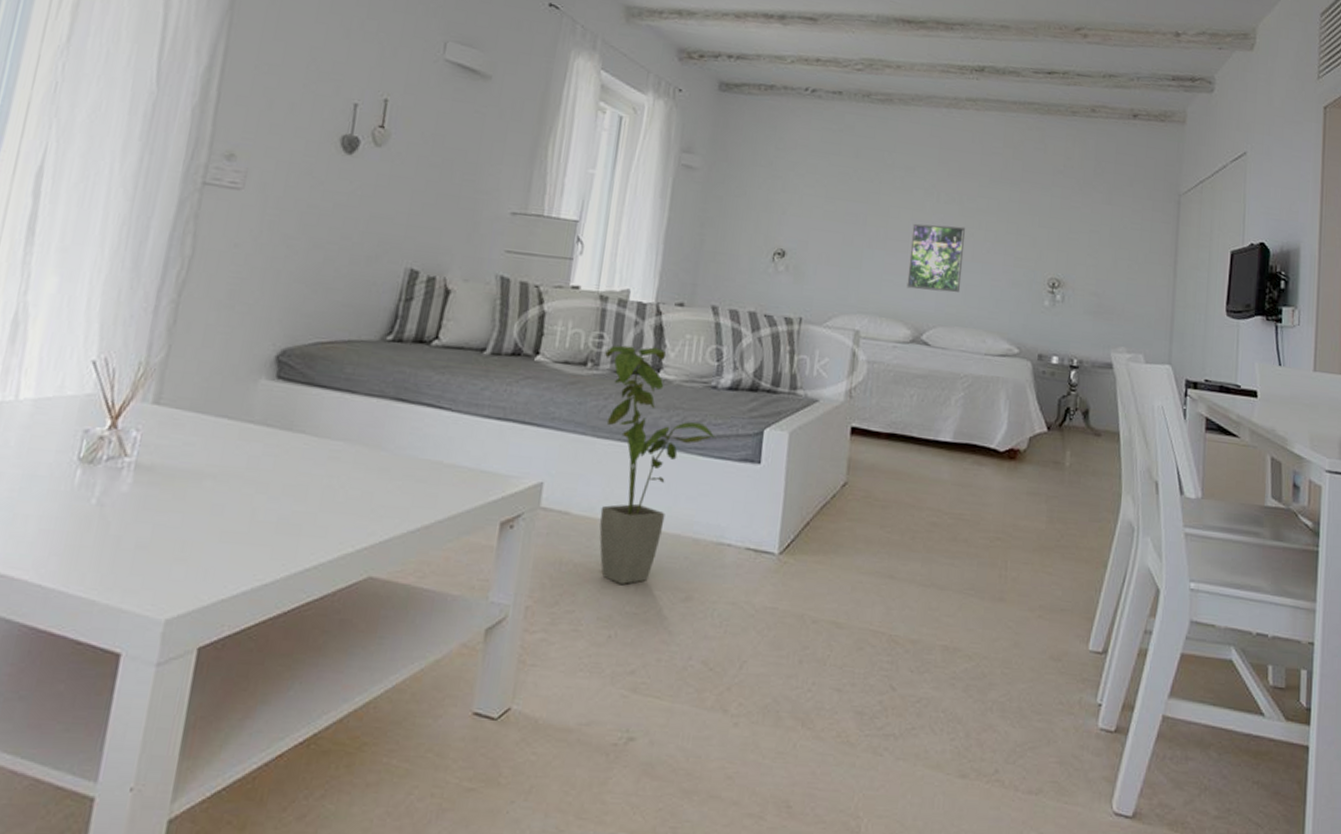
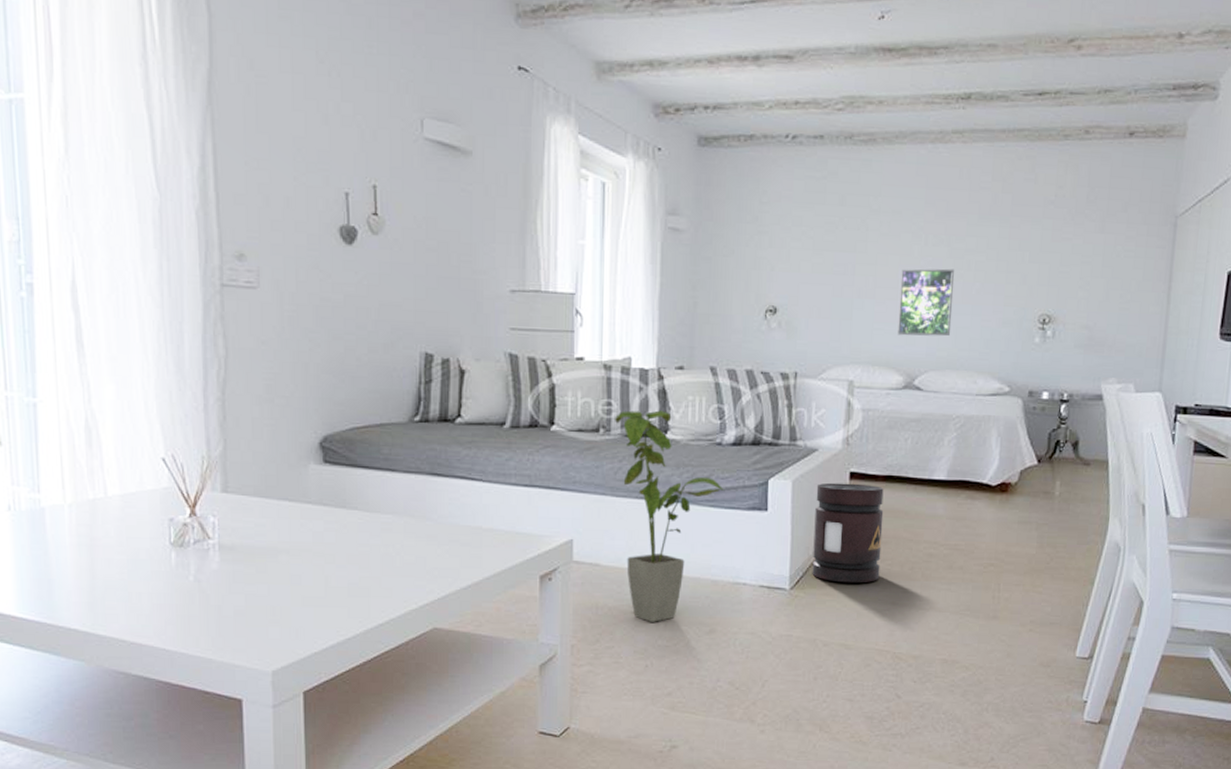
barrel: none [804,437,886,552] -> present [812,482,884,583]

